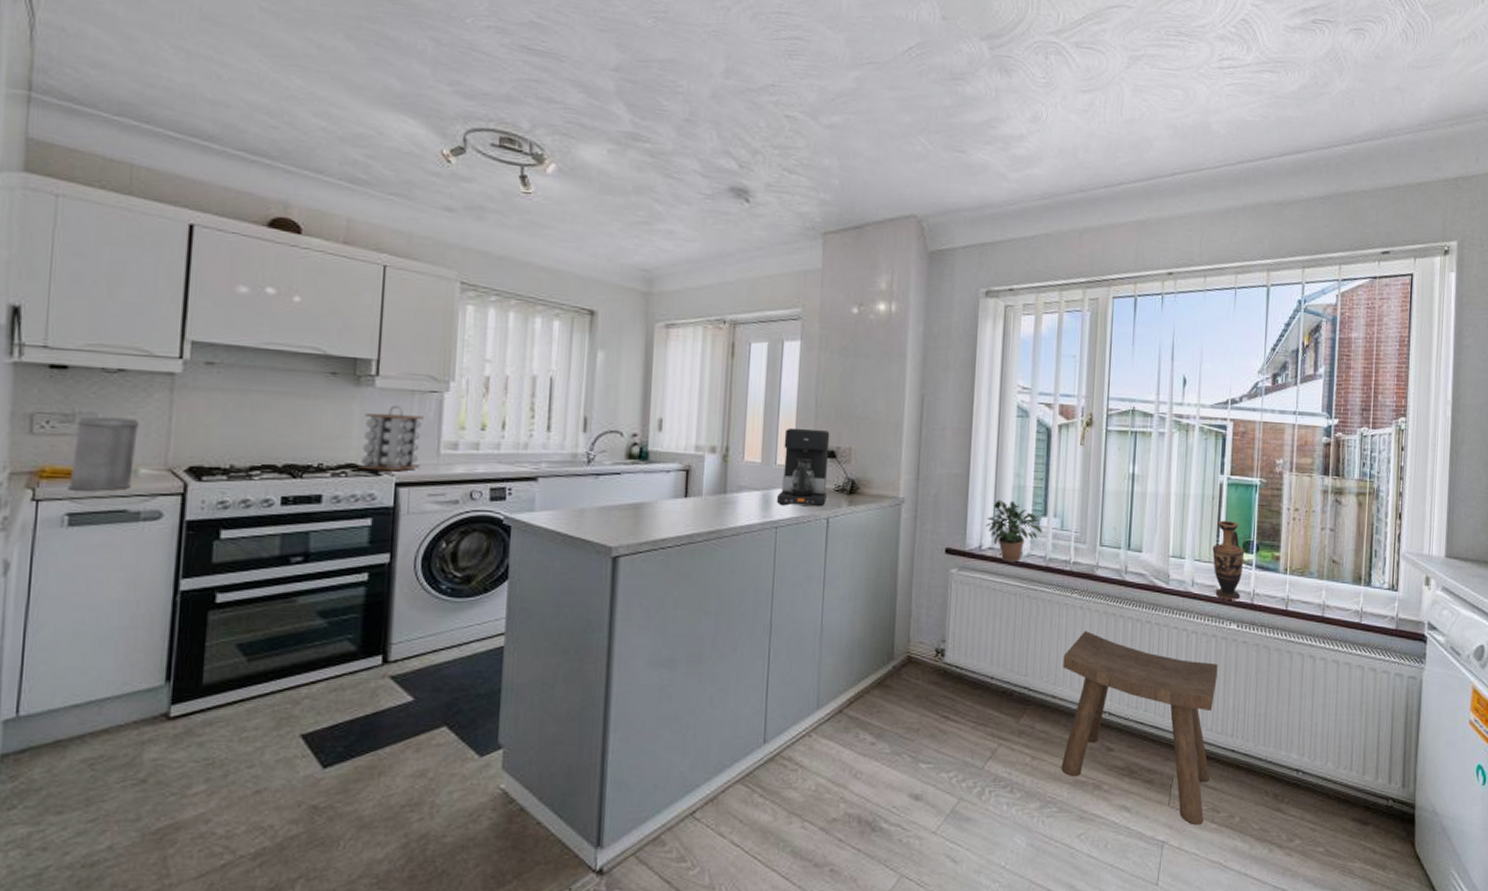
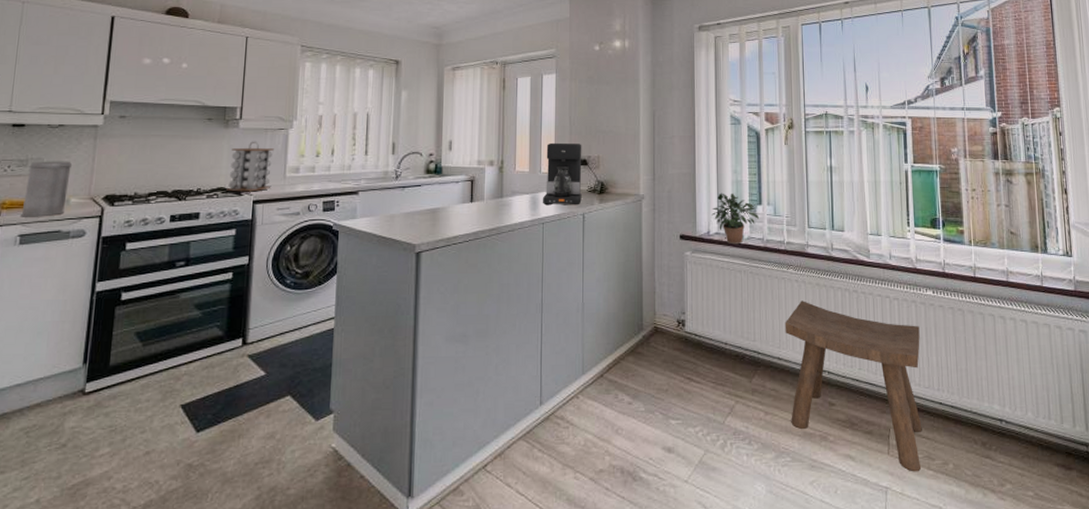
vase: present [1212,520,1245,600] -> none [904,201,934,270]

